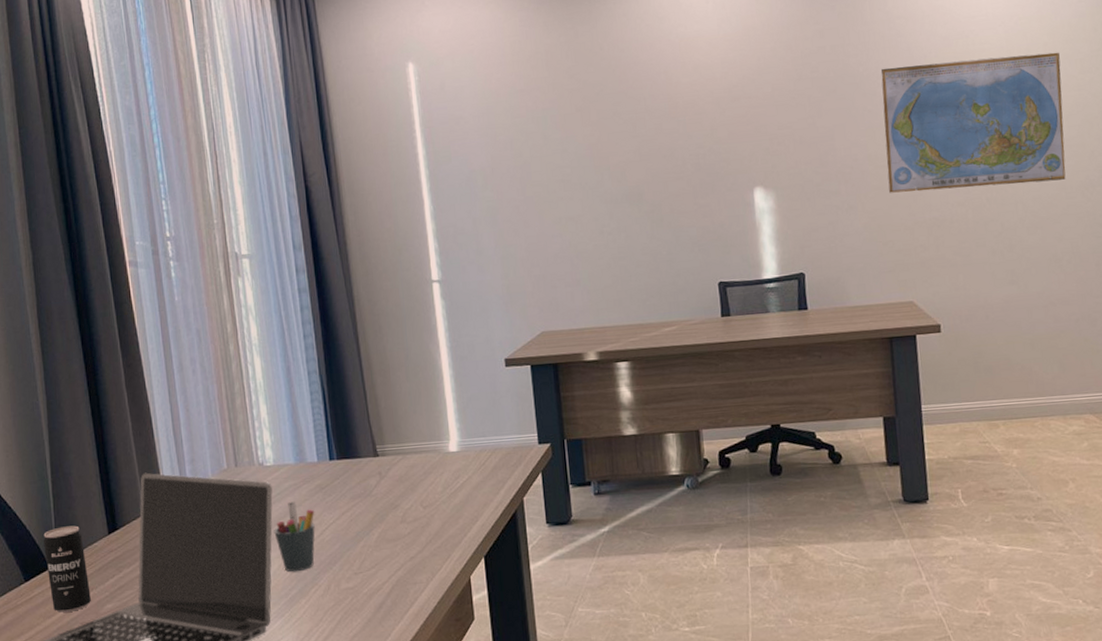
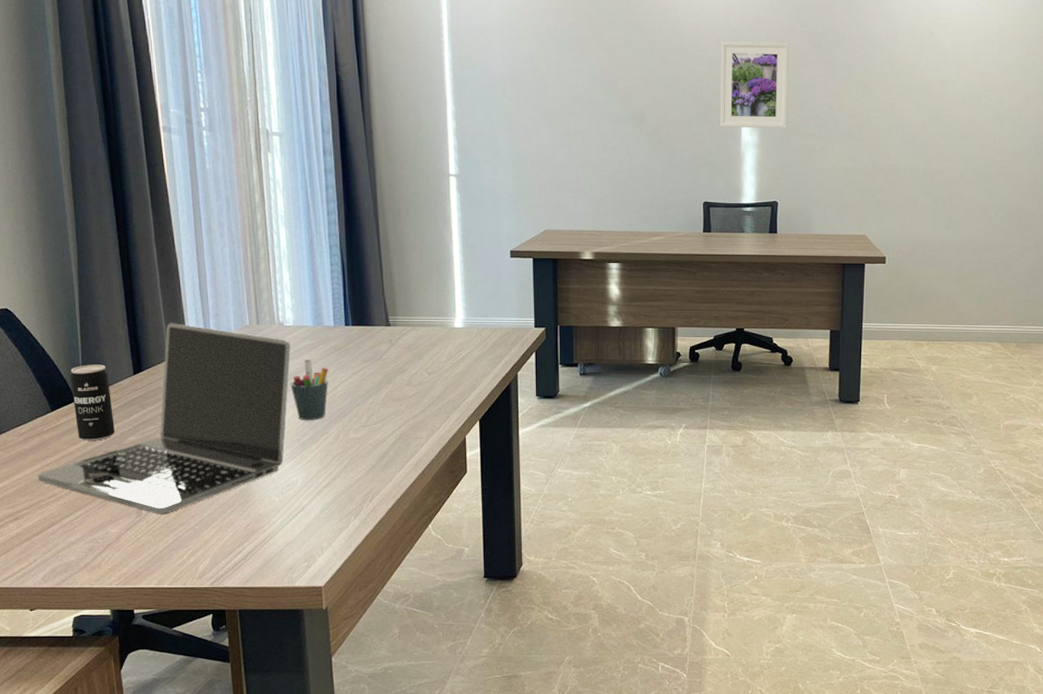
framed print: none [721,92,807,195] -> present [719,42,789,129]
world map: present [880,52,1066,193] -> none [856,30,1011,145]

